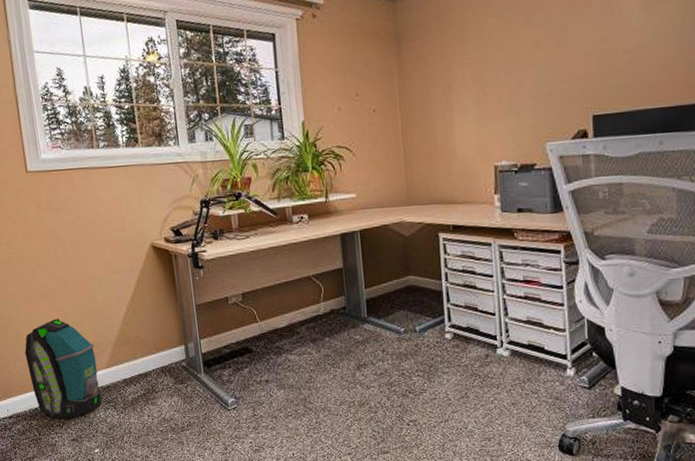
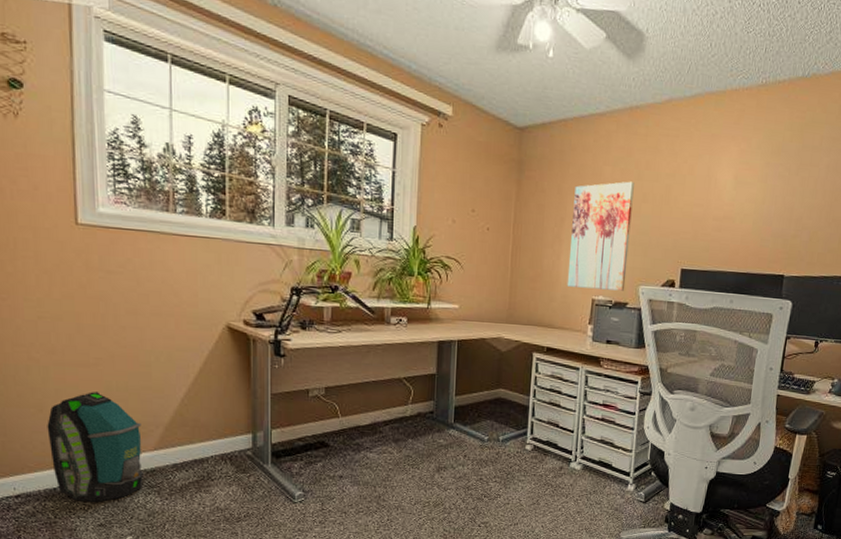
wall art: none [458,29,530,157] -> present [567,181,634,291]

